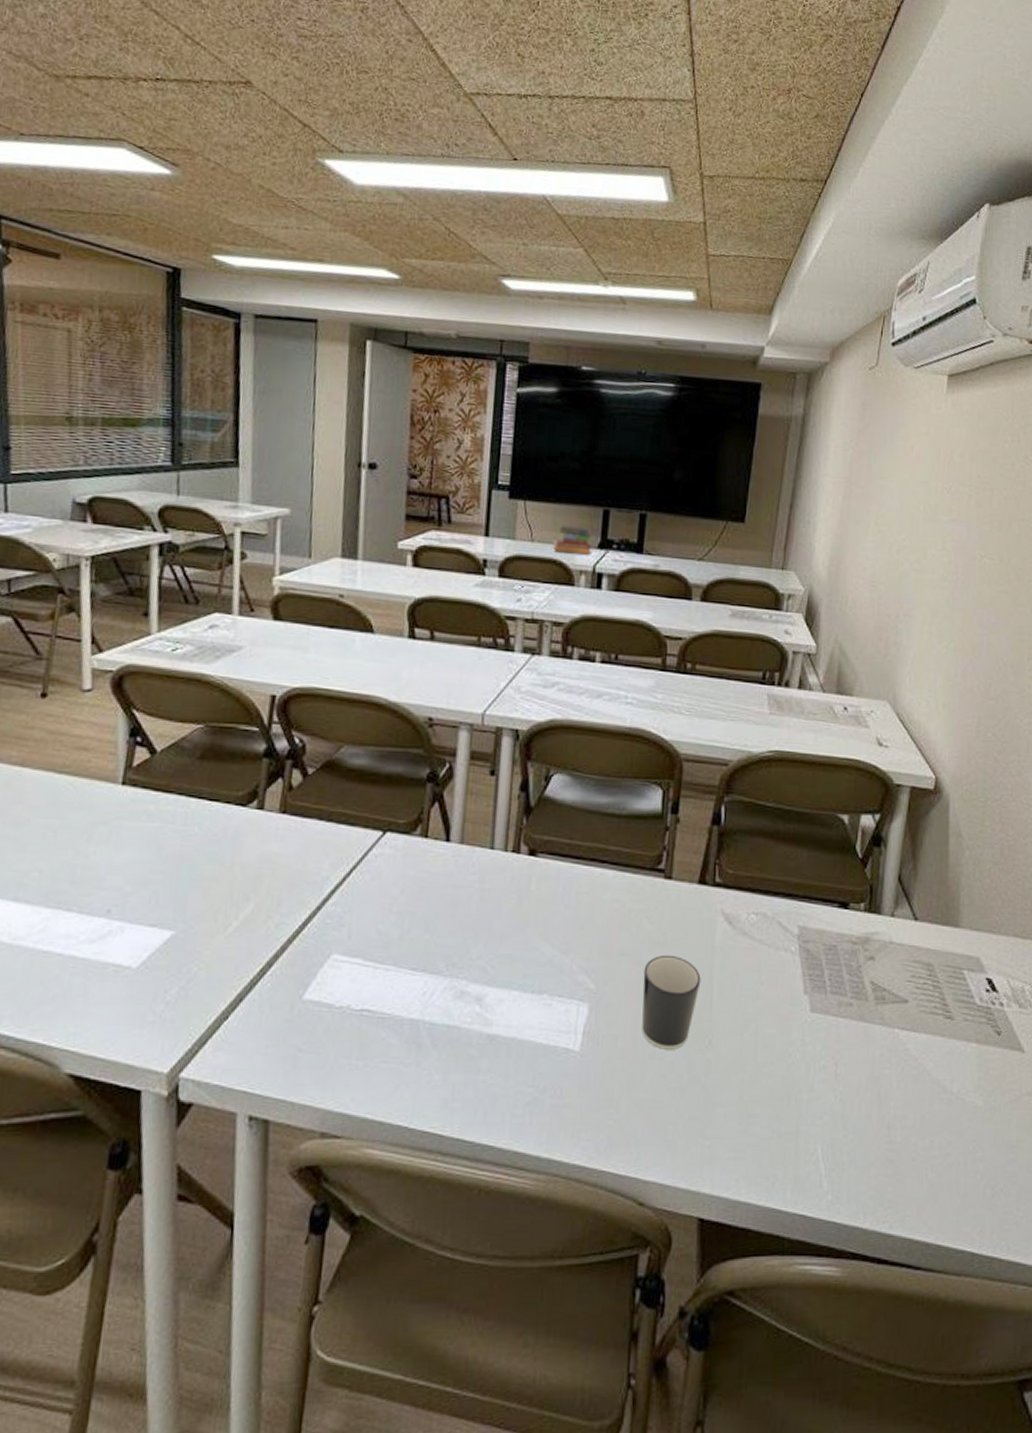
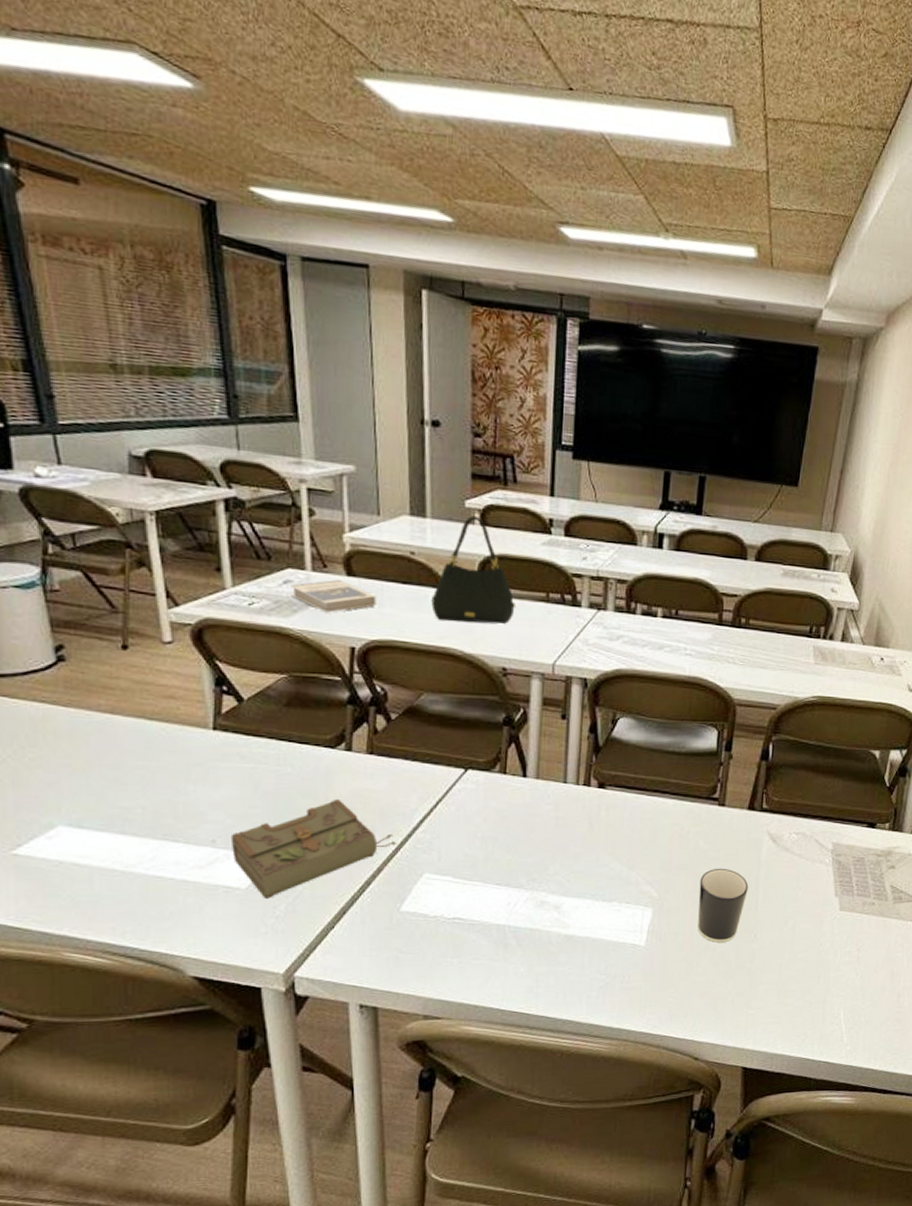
diary: none [126,863,304,980] -> present [230,798,396,898]
hardback book: none [215,624,302,659] -> present [290,580,376,613]
handbag: none [357,556,446,671] -> present [431,515,517,625]
books: present [552,524,593,555] -> none [616,486,654,516]

